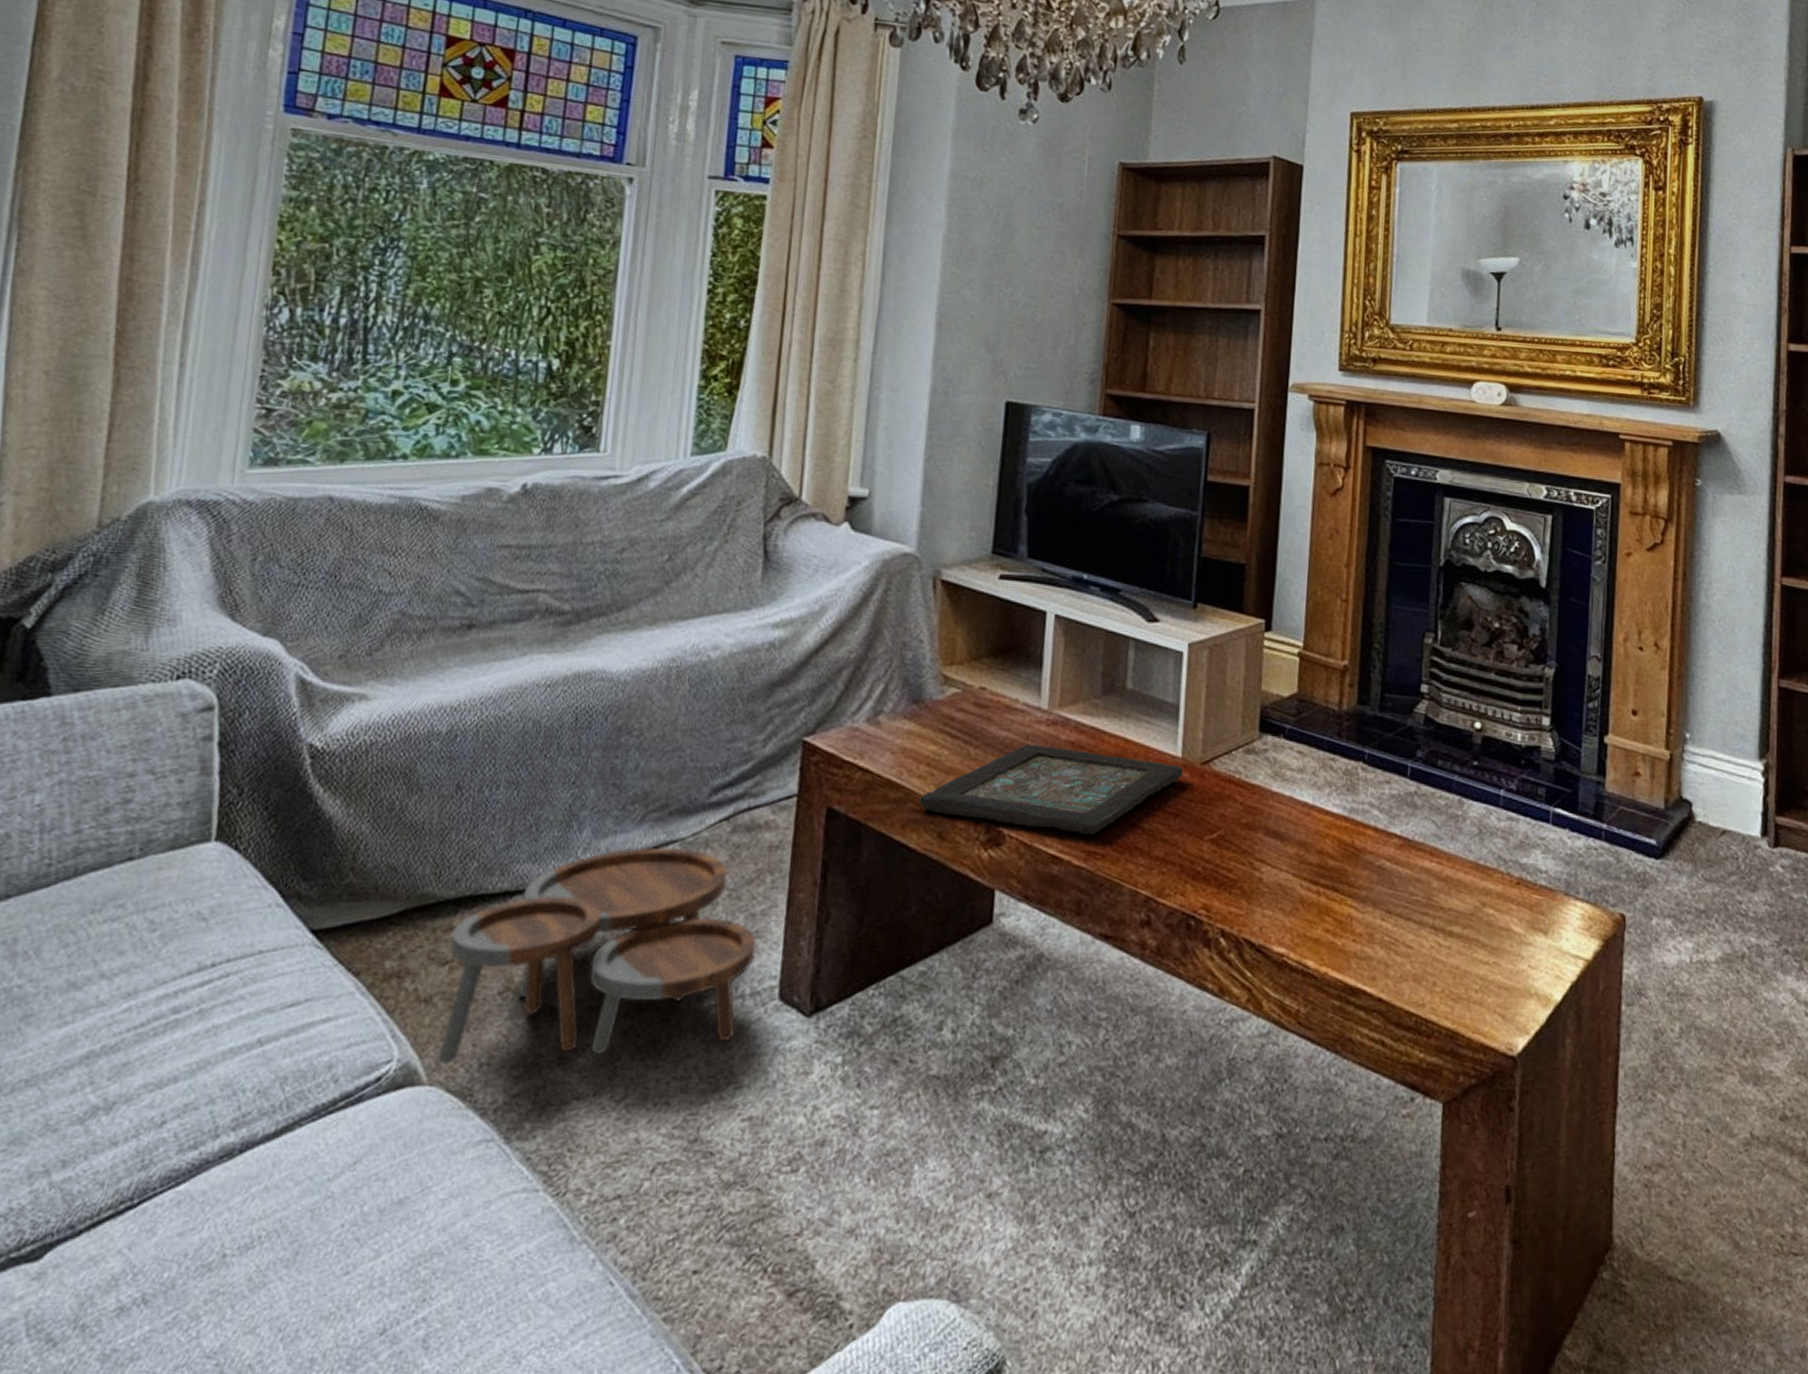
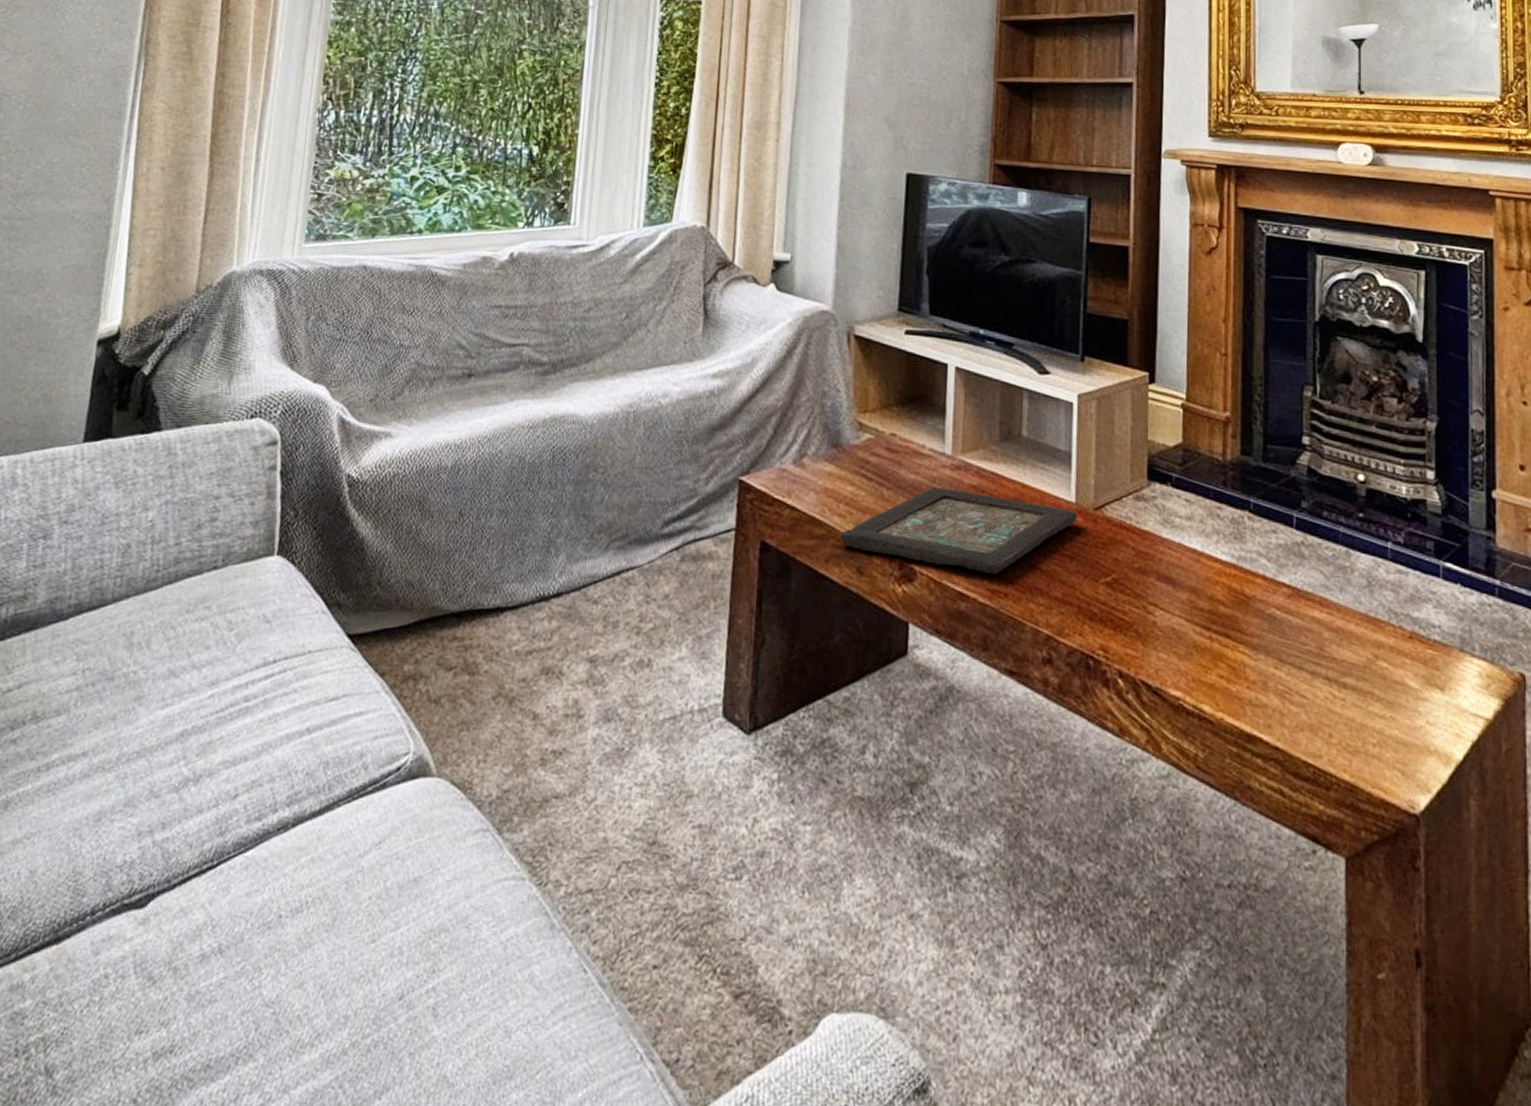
nesting tables: present [437,847,758,1065] -> none [444,572,704,760]

